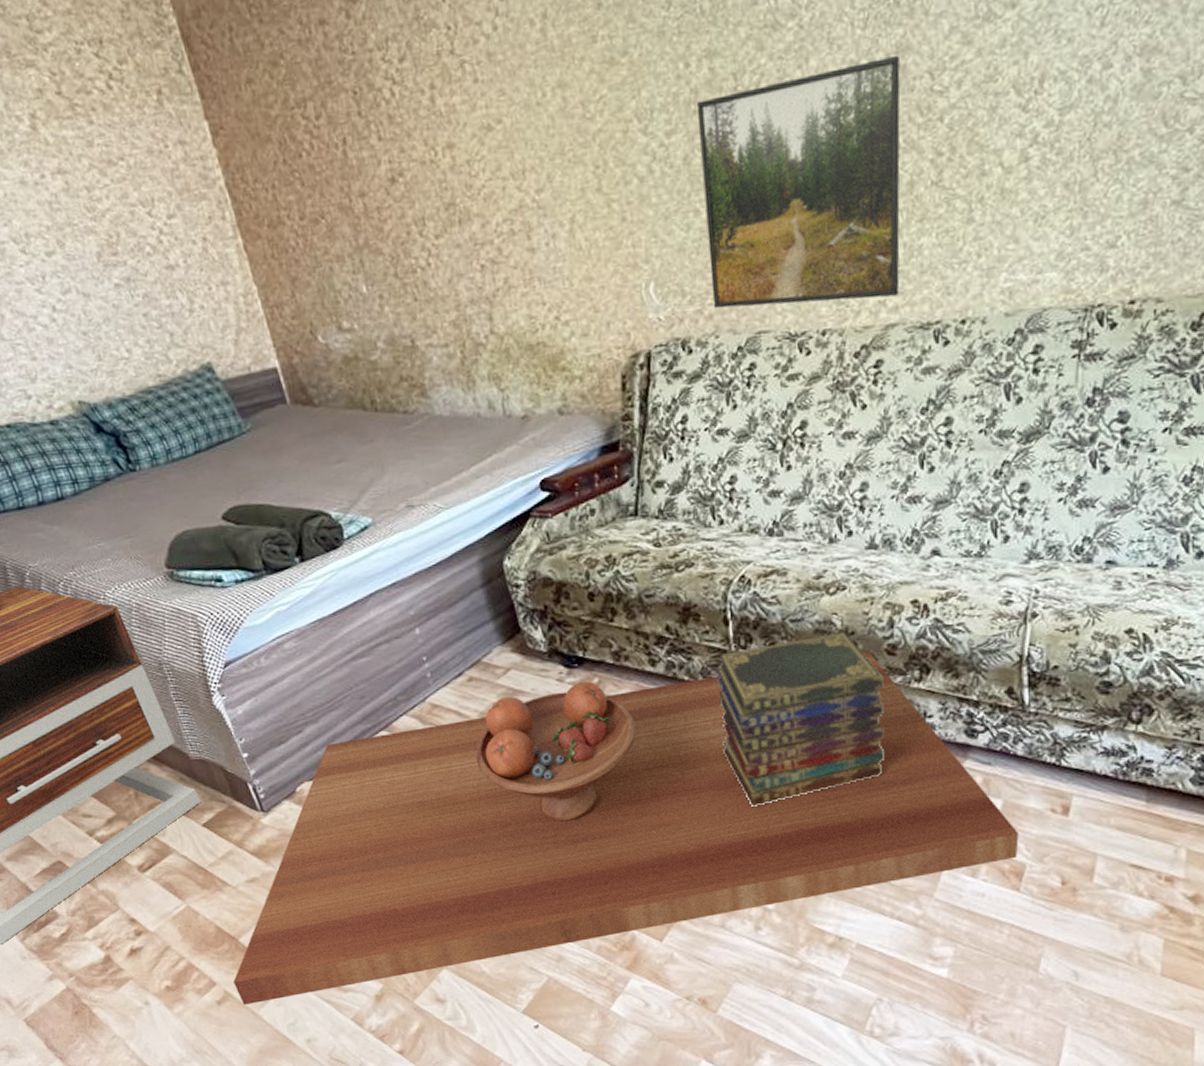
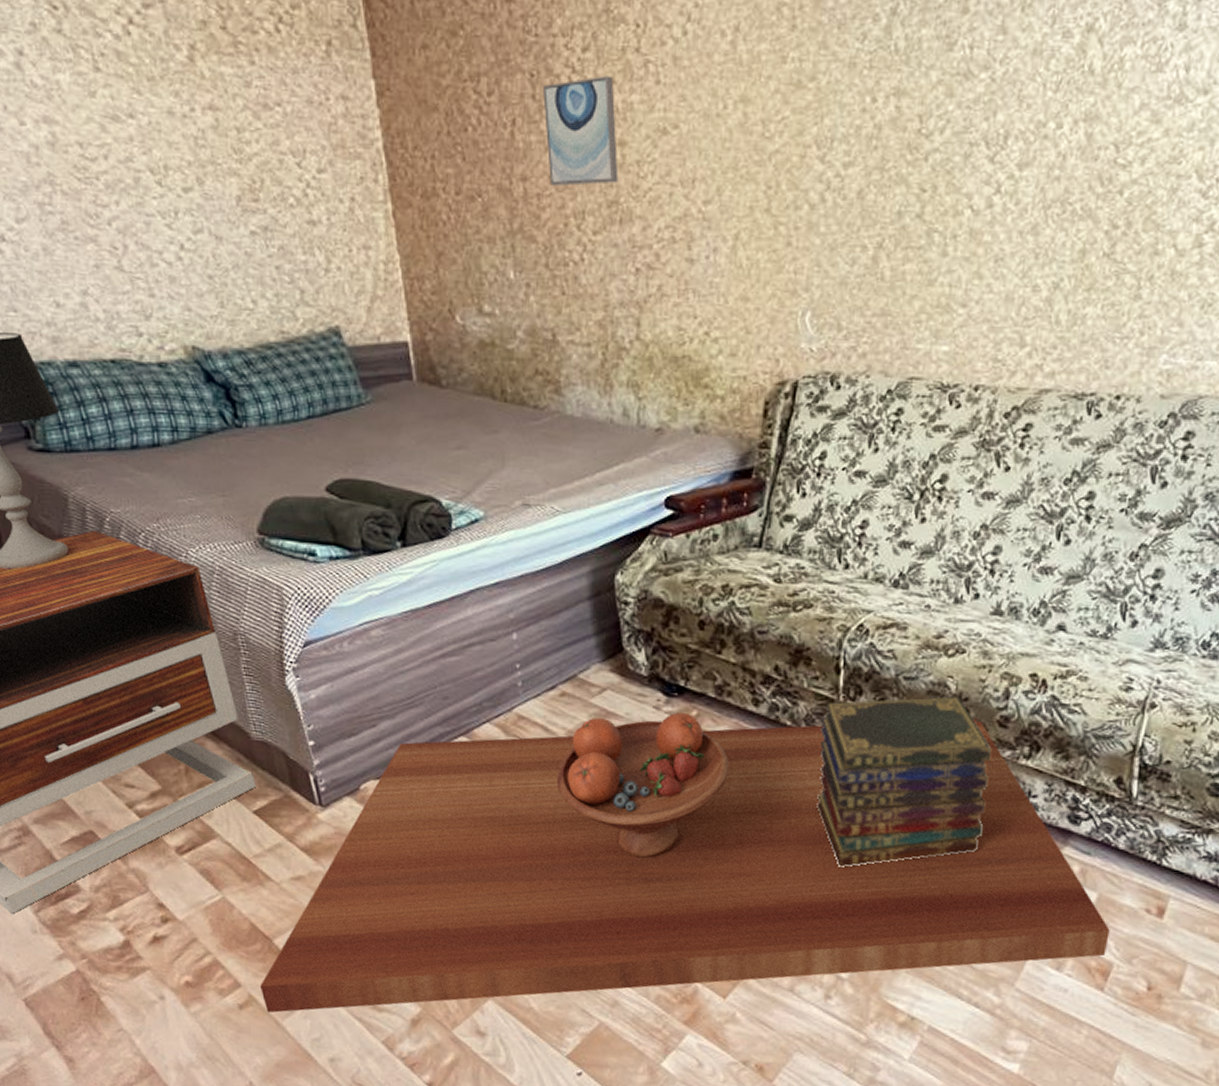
wall art: none [367,81,452,197] -> present [543,76,619,186]
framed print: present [698,54,901,309] -> none [868,122,1087,361]

